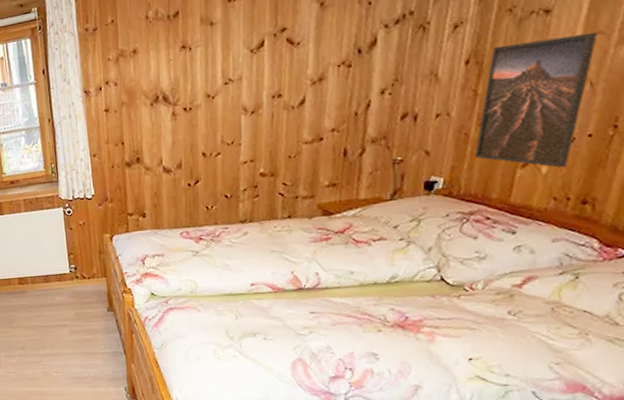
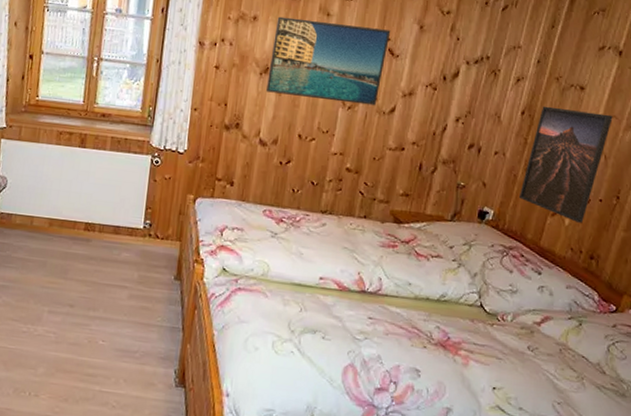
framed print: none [157,18,286,120] -> present [265,16,391,106]

